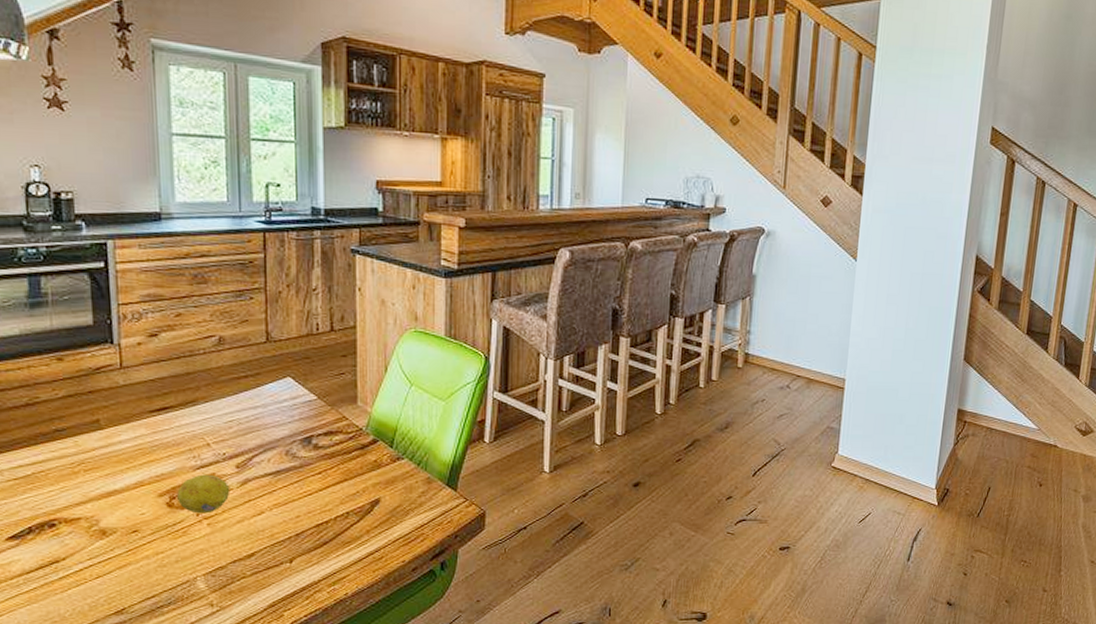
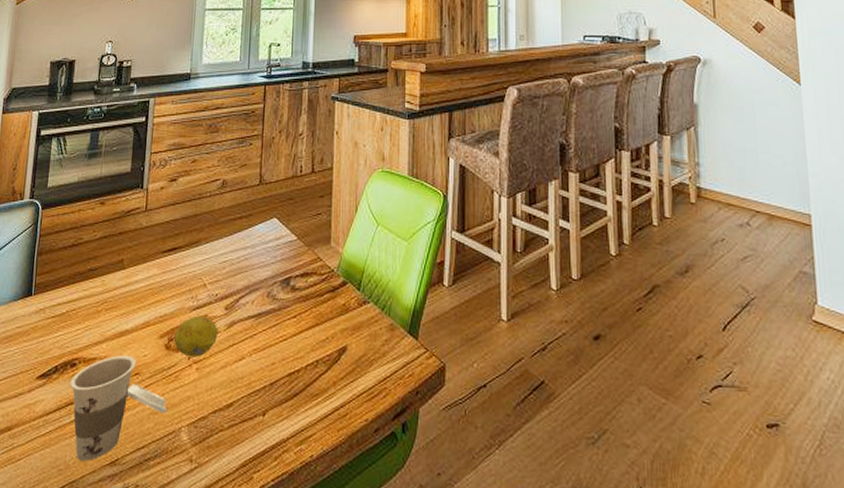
cup: none [51,514,178,612] -> present [70,355,167,461]

